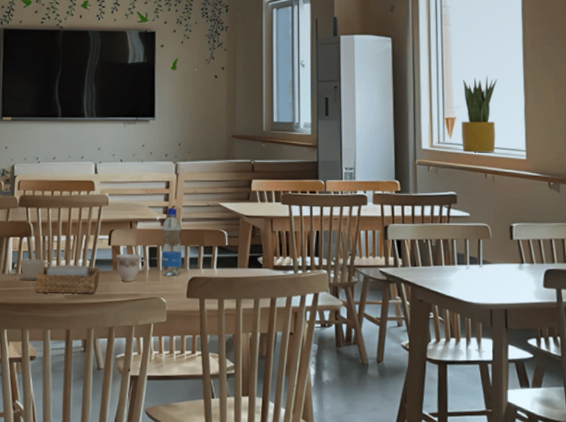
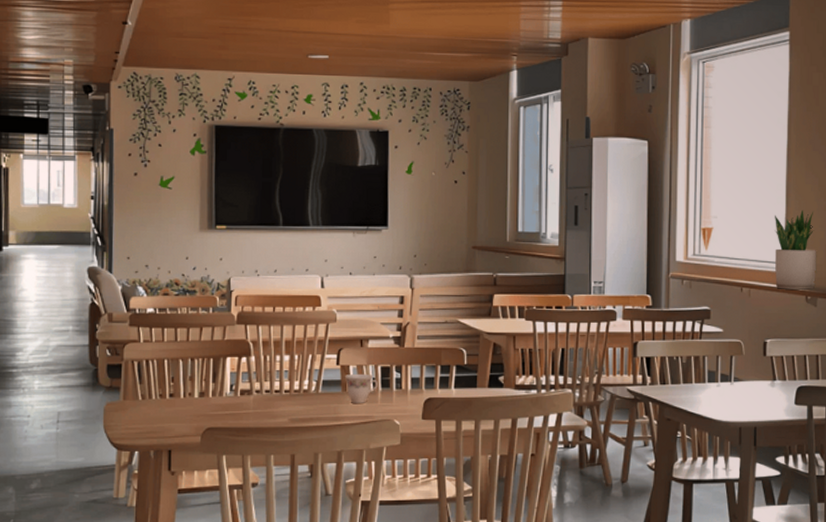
teacup: present [14,259,52,281] -> none [232,380,274,404]
napkin holder: present [35,264,100,294] -> none [256,385,327,417]
bottle: present [161,208,182,278] -> none [394,325,417,399]
planter: present [461,75,498,153] -> none [718,183,759,266]
planter: none [514,100,557,176] -> present [775,209,816,290]

